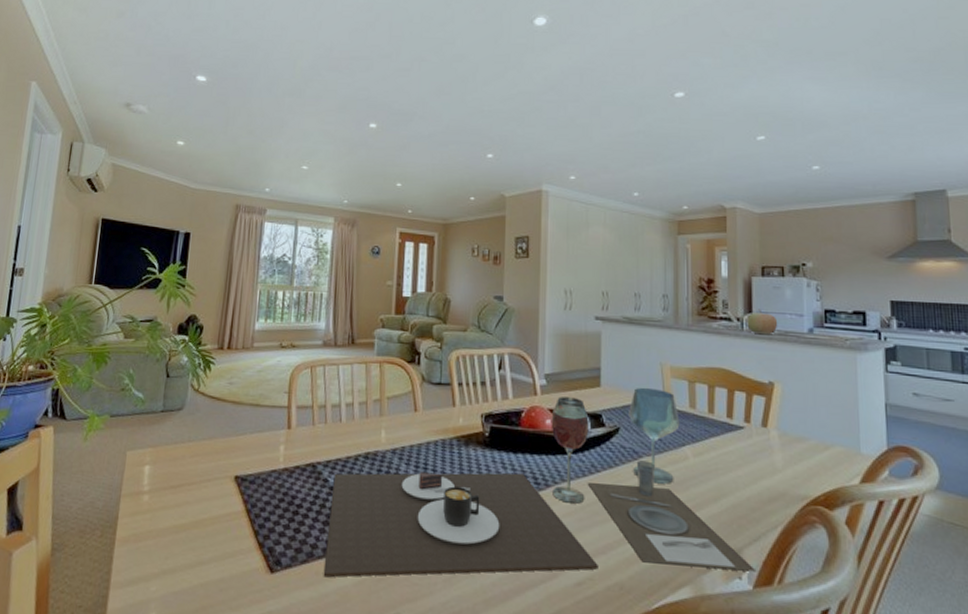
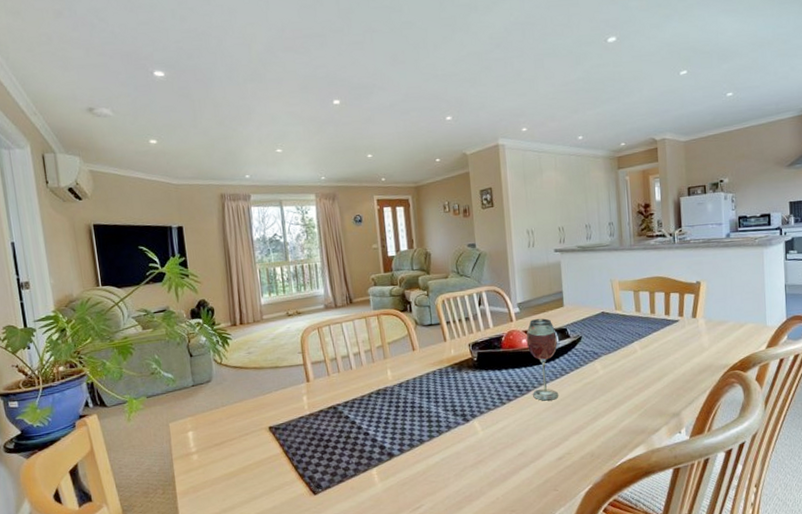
place setting: present [323,472,598,578] -> none [353,385,574,490]
place setting: present [588,460,757,572] -> none [560,358,692,434]
wine glass: present [629,387,680,484] -> none [588,301,629,375]
fruit: present [747,309,778,335] -> none [677,223,702,245]

